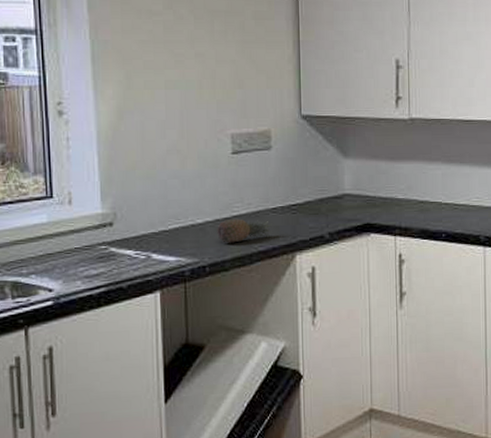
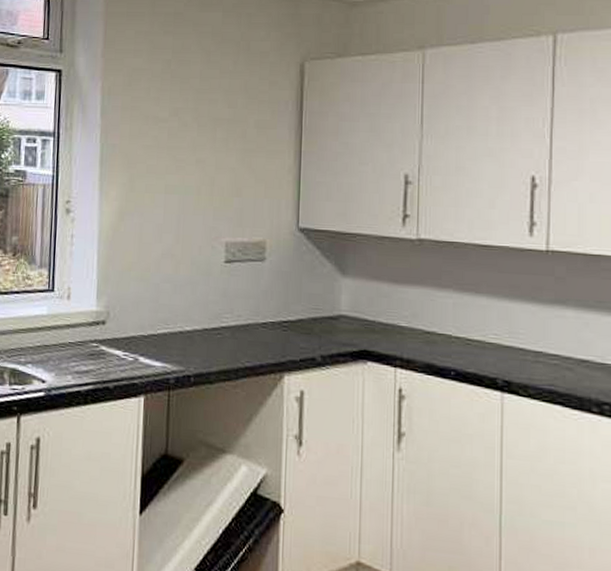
fruit: present [217,218,272,243] -> none [204,329,261,355]

